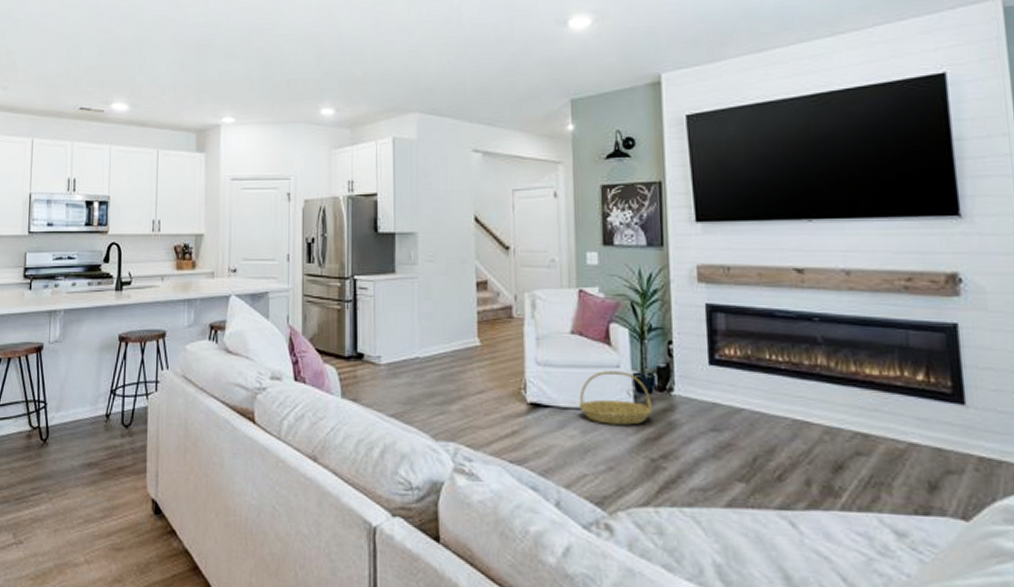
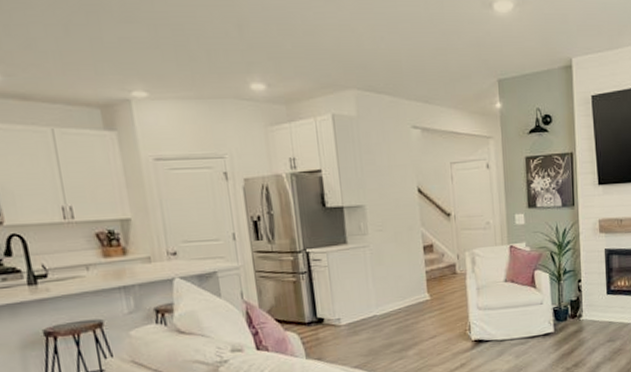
basket: present [579,371,654,425] -> none [512,307,568,348]

